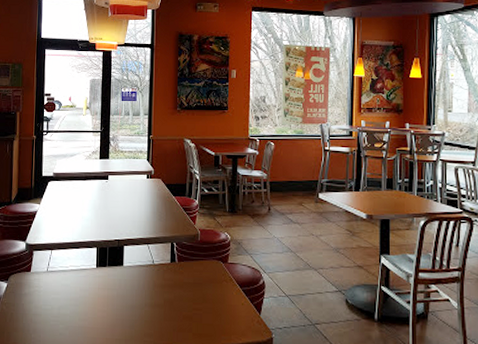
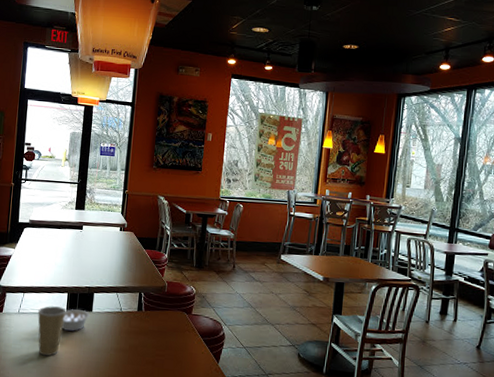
paper cup: none [66,261,96,316] -> present [37,305,66,356]
legume: none [92,264,121,289] -> present [61,309,90,332]

